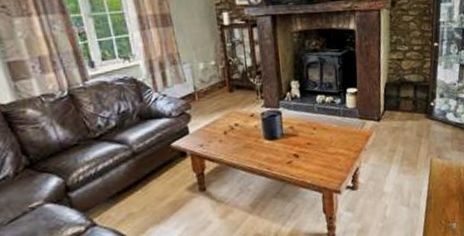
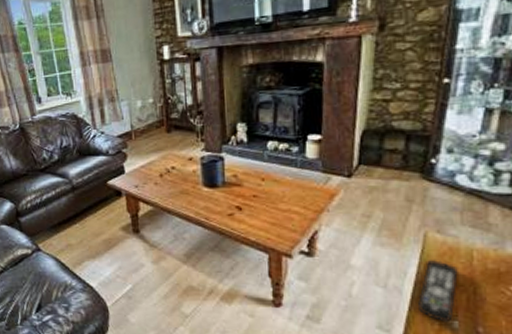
remote control: none [429,178,454,226] -> present [417,260,459,323]

